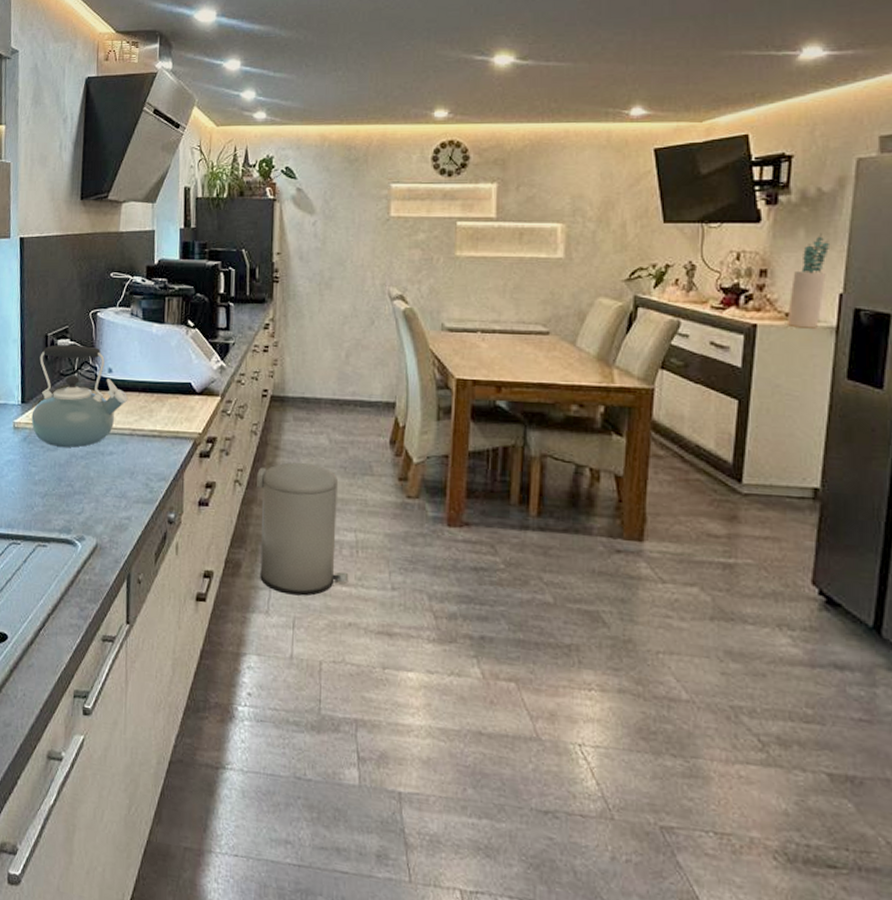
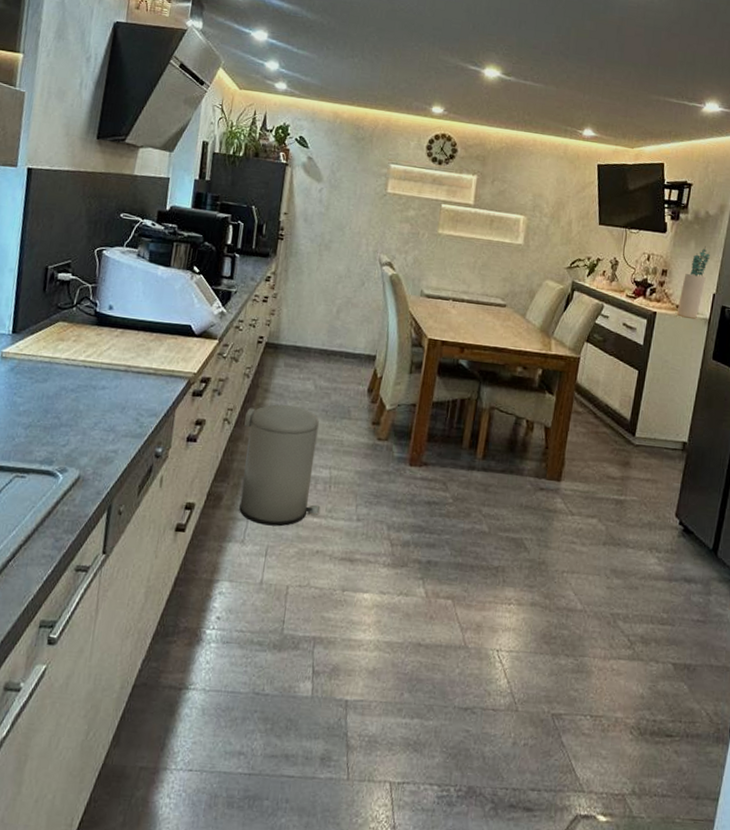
kettle: present [31,345,128,448] -> none [21,278,127,381]

